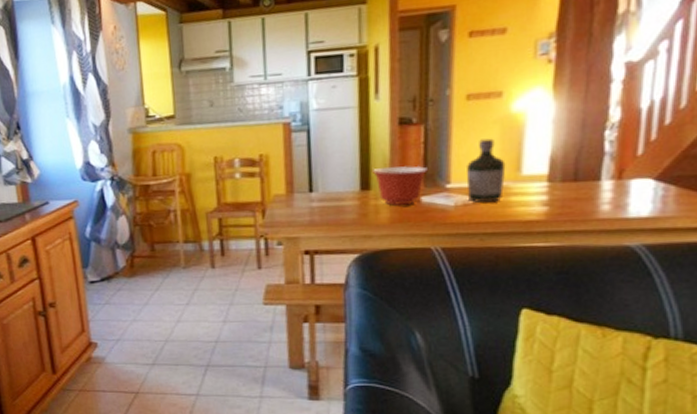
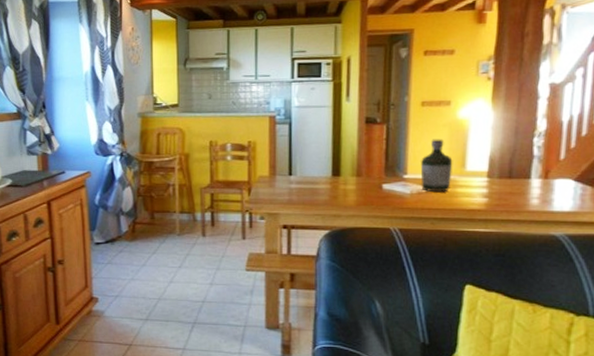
mixing bowl: present [371,165,429,205] -> none [342,158,390,190]

